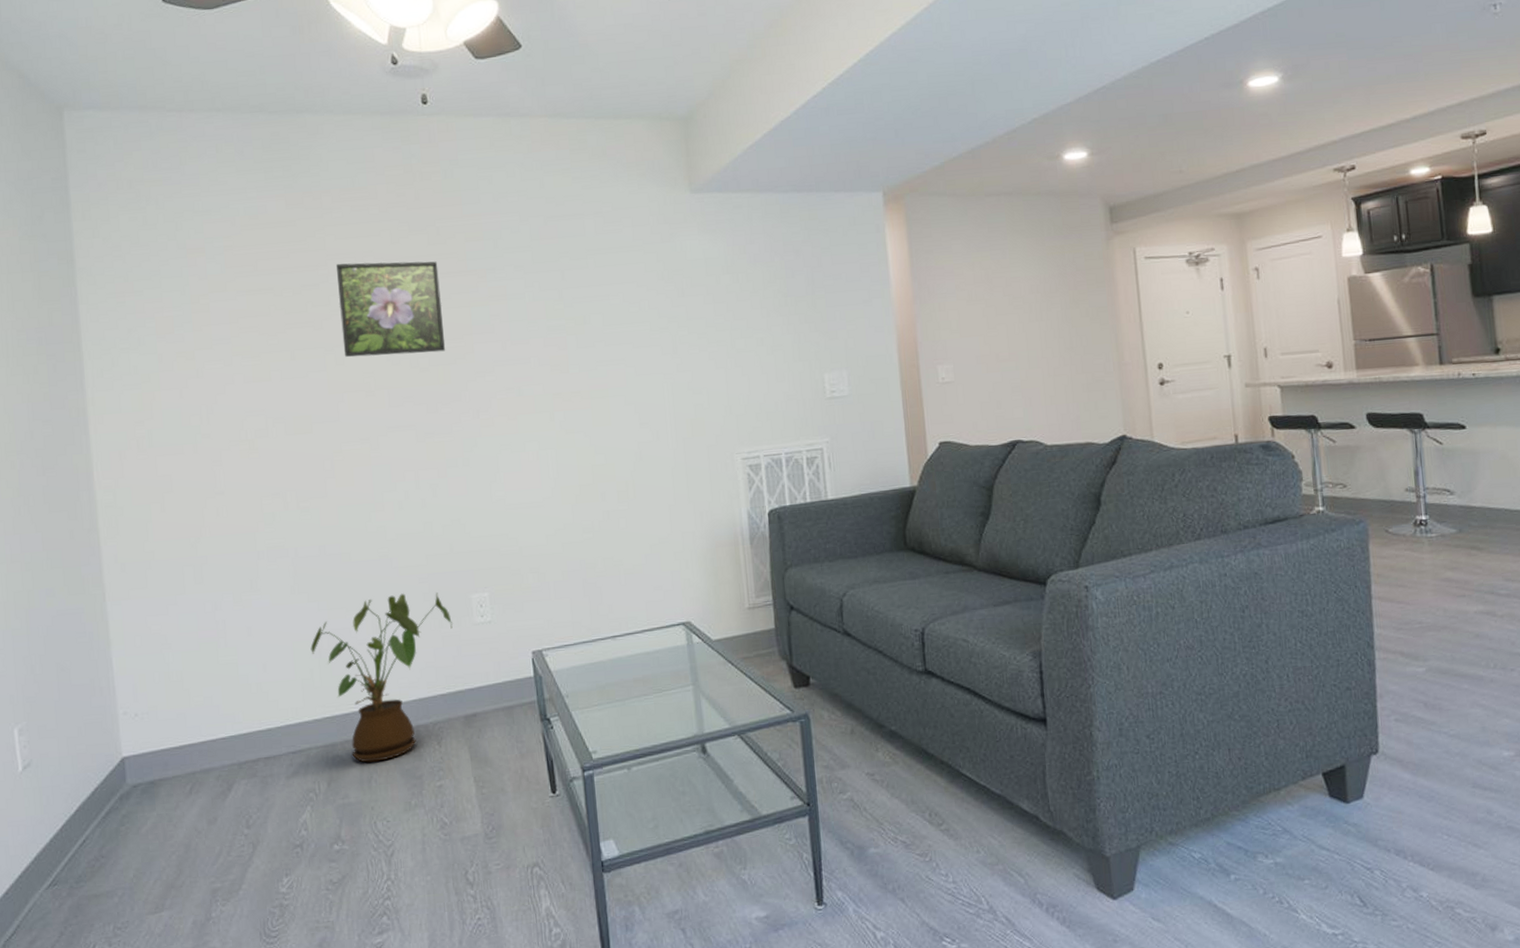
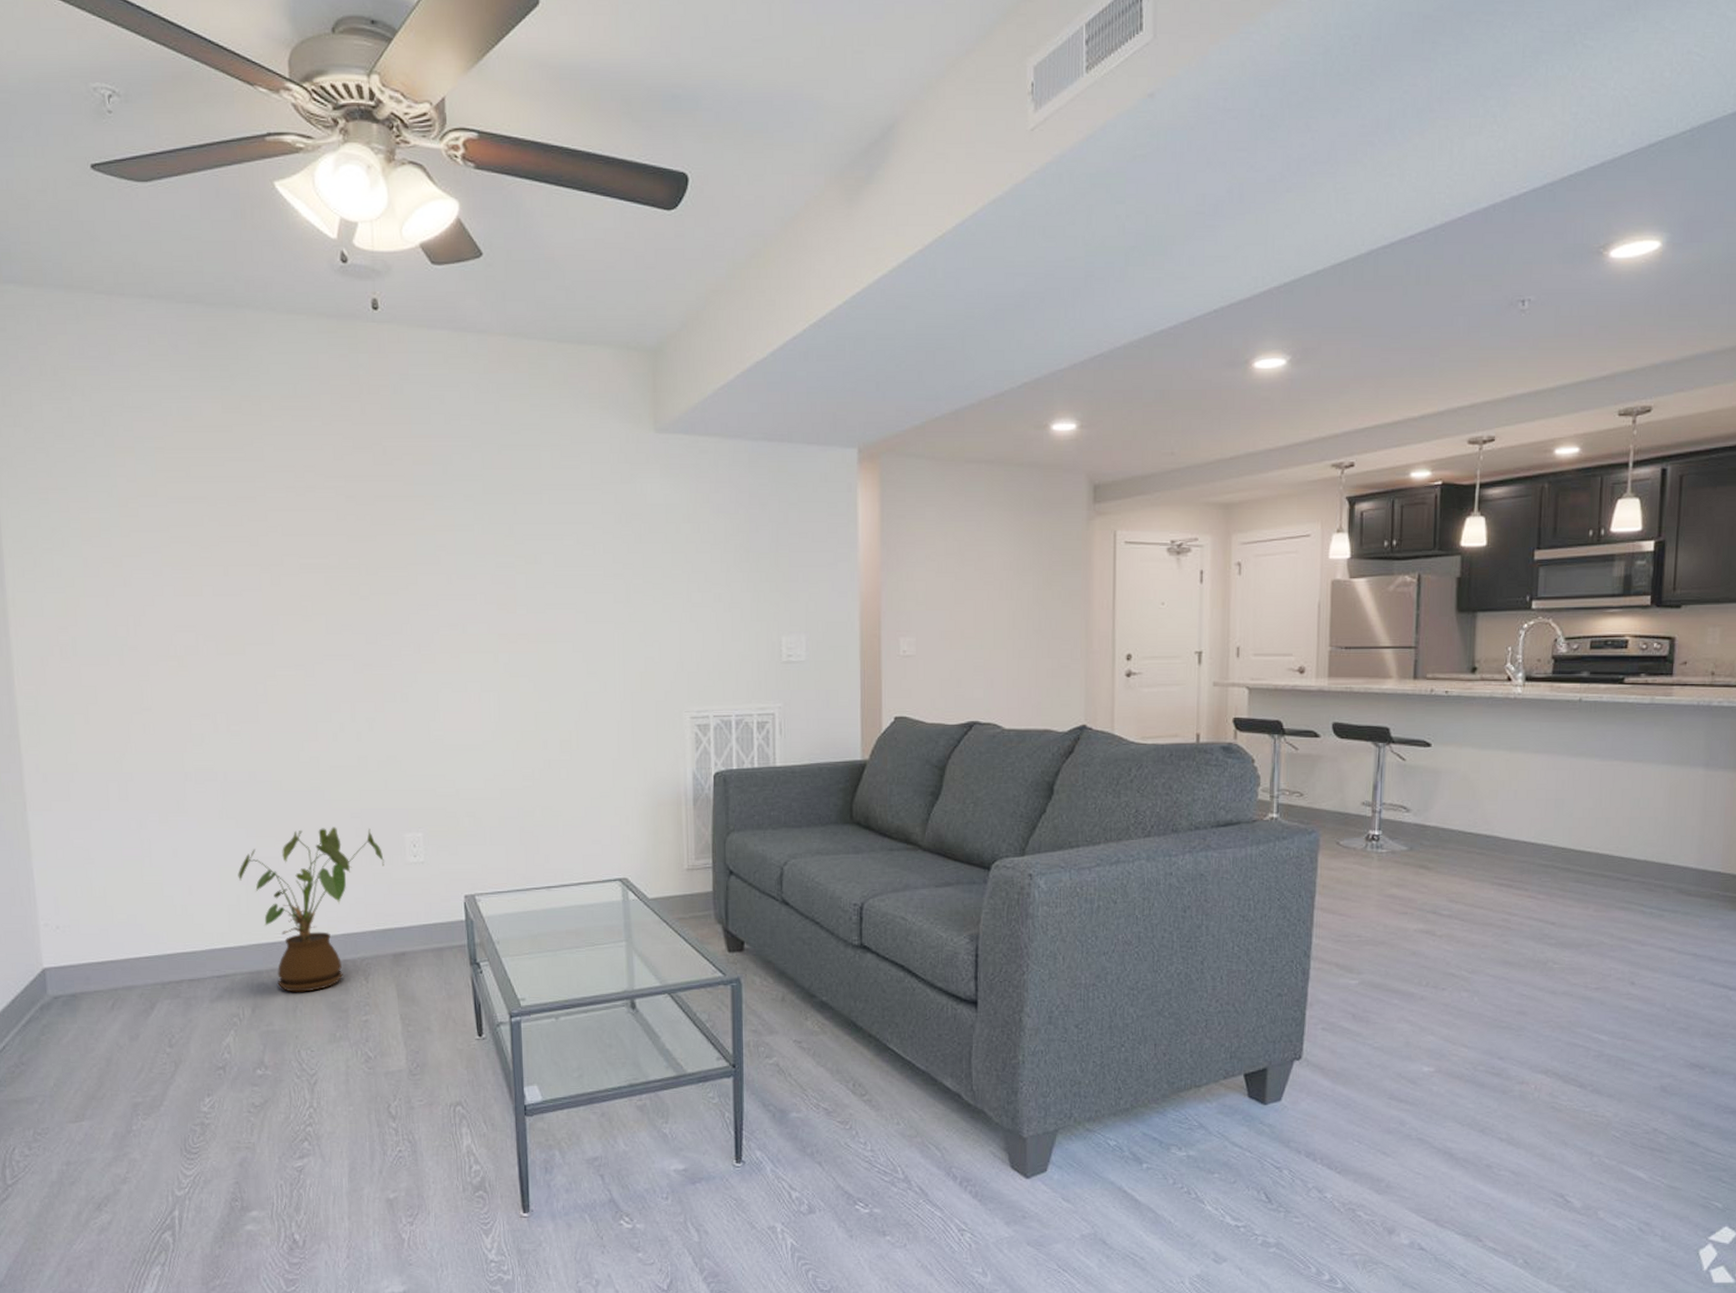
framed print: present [336,261,446,357] -> none [275,476,388,580]

